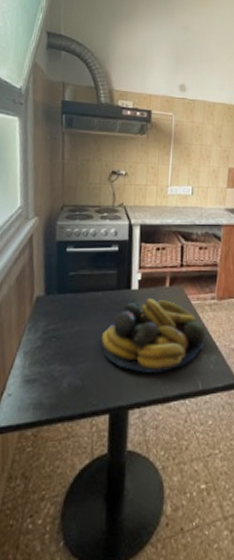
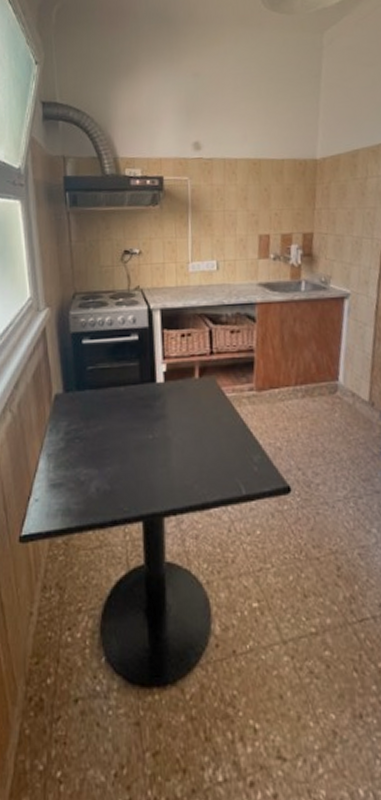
fruit bowl: present [101,299,206,374] -> none [127,392,247,477]

